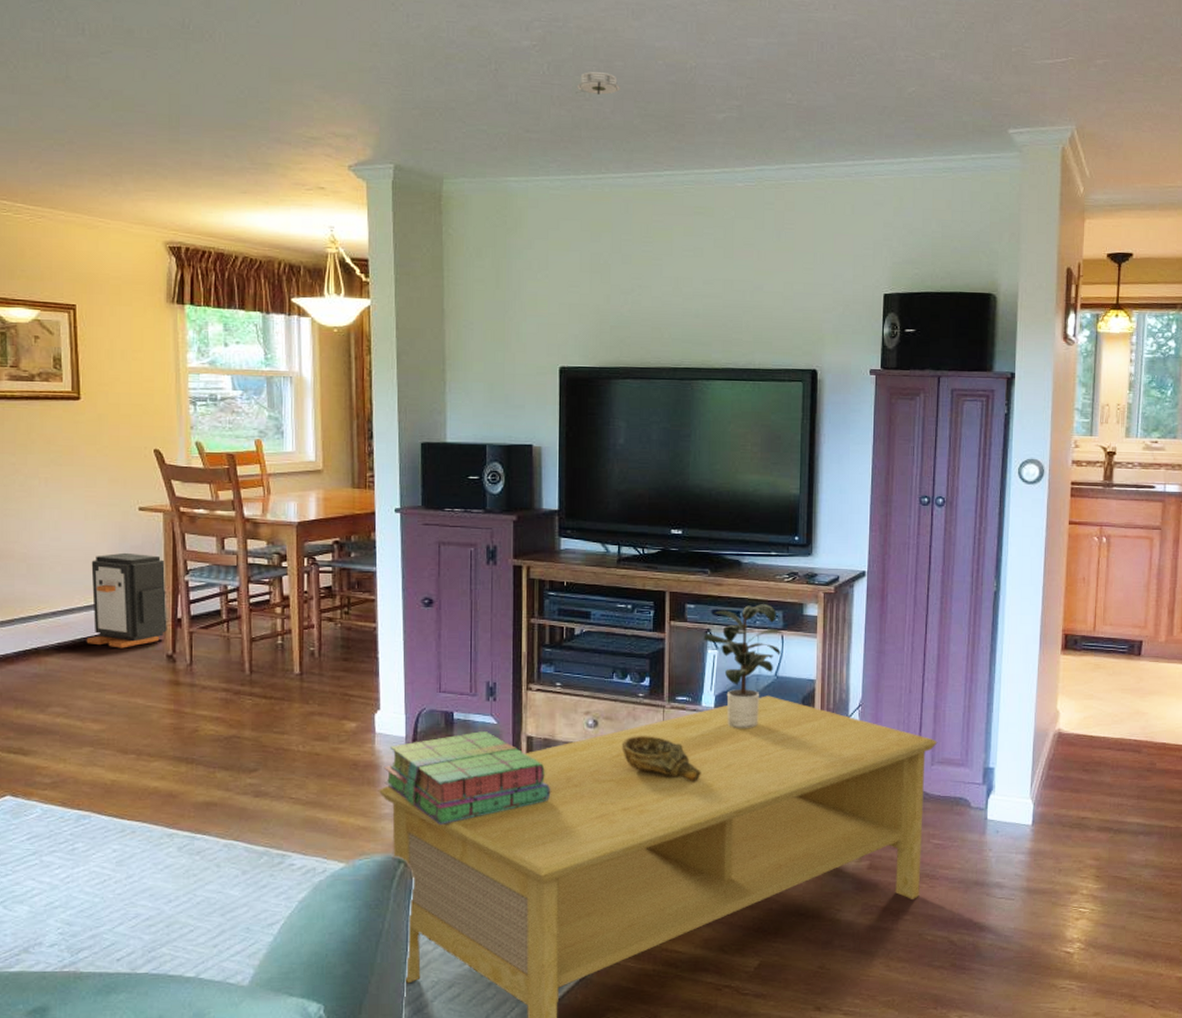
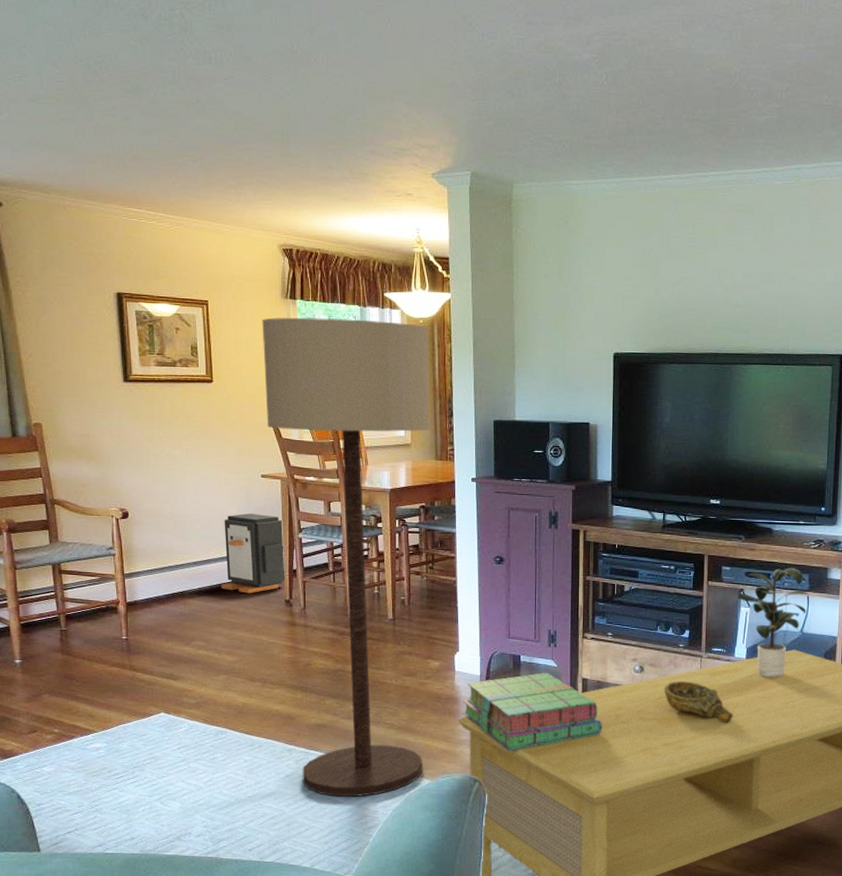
floor lamp: none [142,324,347,889] -> present [262,317,431,797]
smoke detector: present [576,72,620,95] -> none [631,81,671,102]

